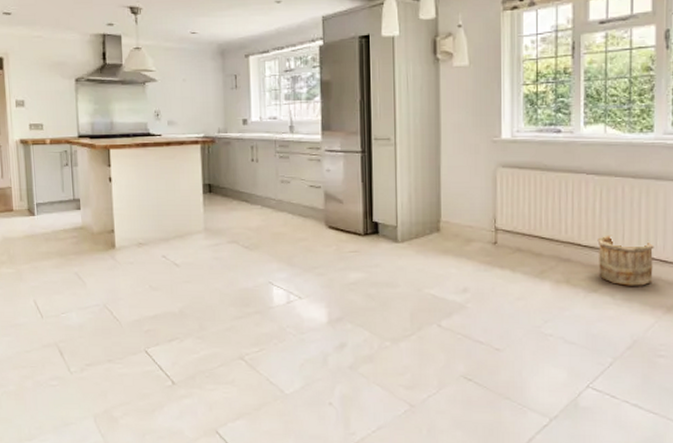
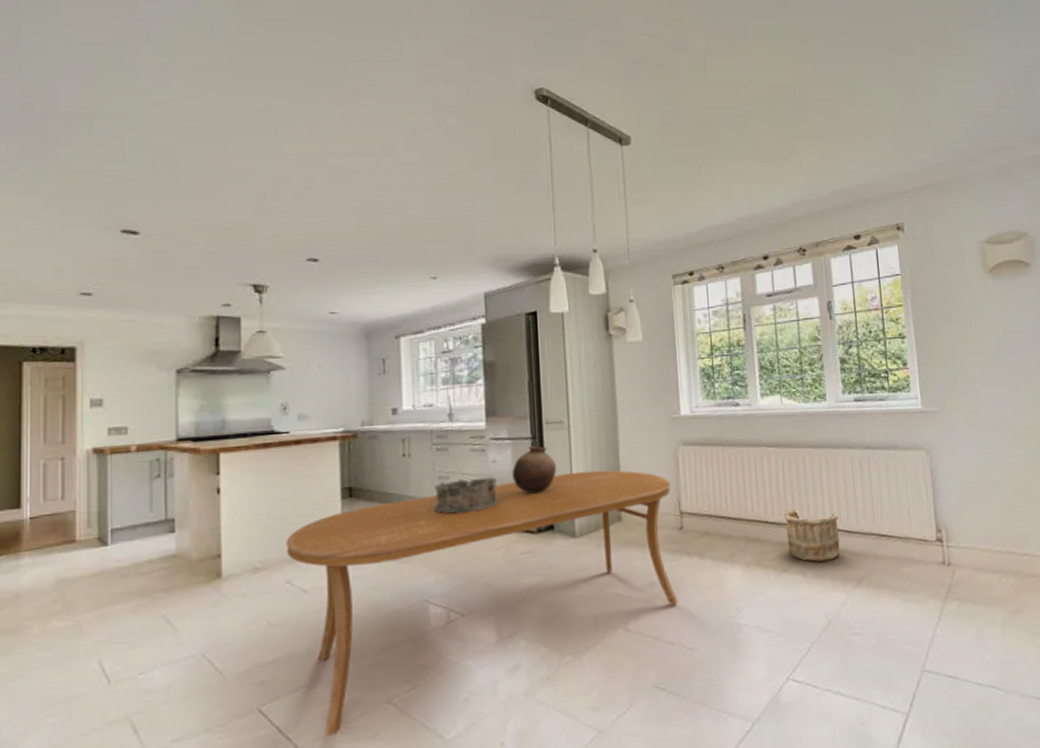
dining table: none [161,185,488,378] -> present [286,470,678,736]
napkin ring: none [277,183,332,213] -> present [434,477,499,514]
pottery: none [344,159,383,201] -> present [513,445,557,493]

